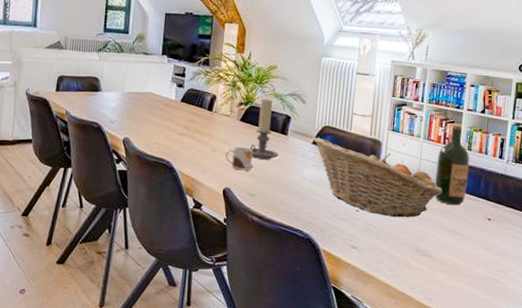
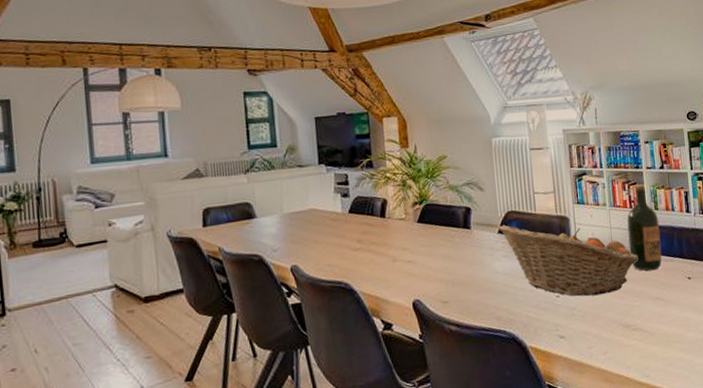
mug: present [225,147,254,171] -> none [408,251,441,278]
candle holder: present [249,98,278,160] -> none [433,192,465,261]

